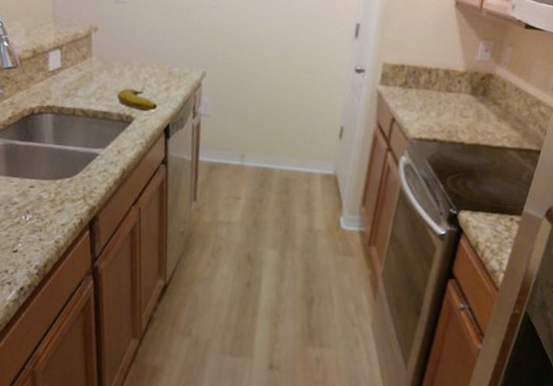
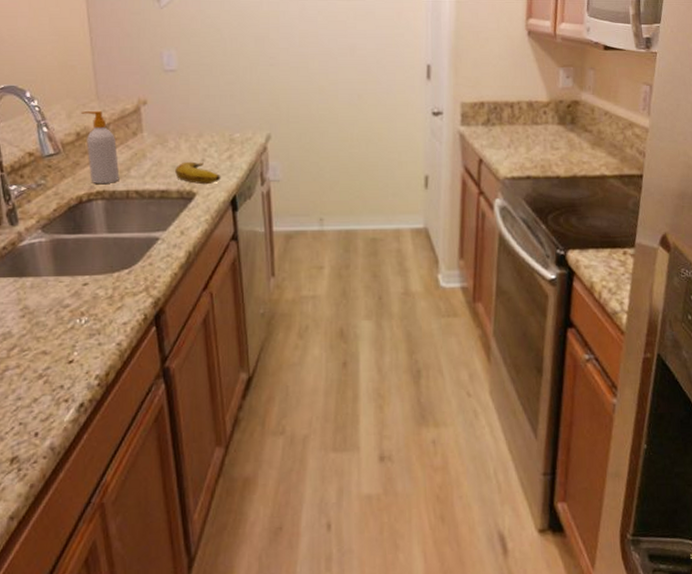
soap bottle: none [38,30,69,100] -> present [81,110,120,183]

